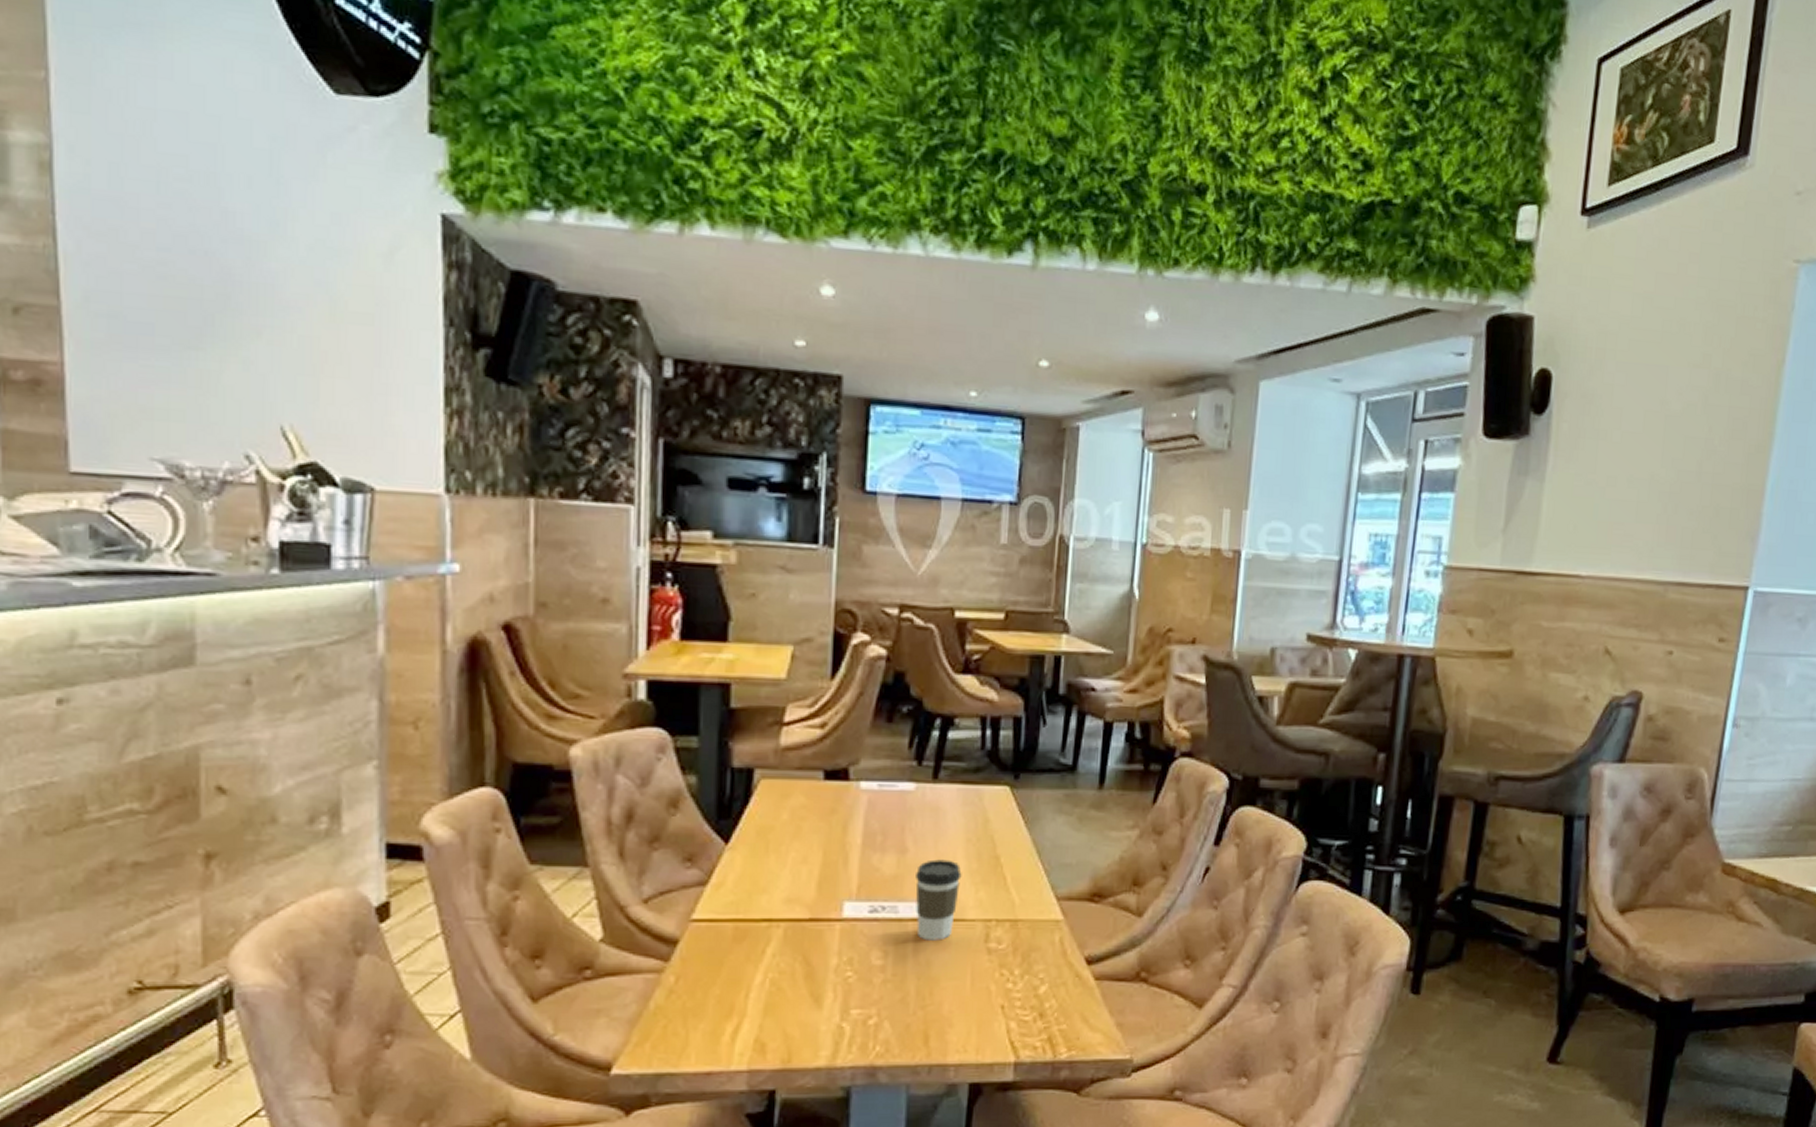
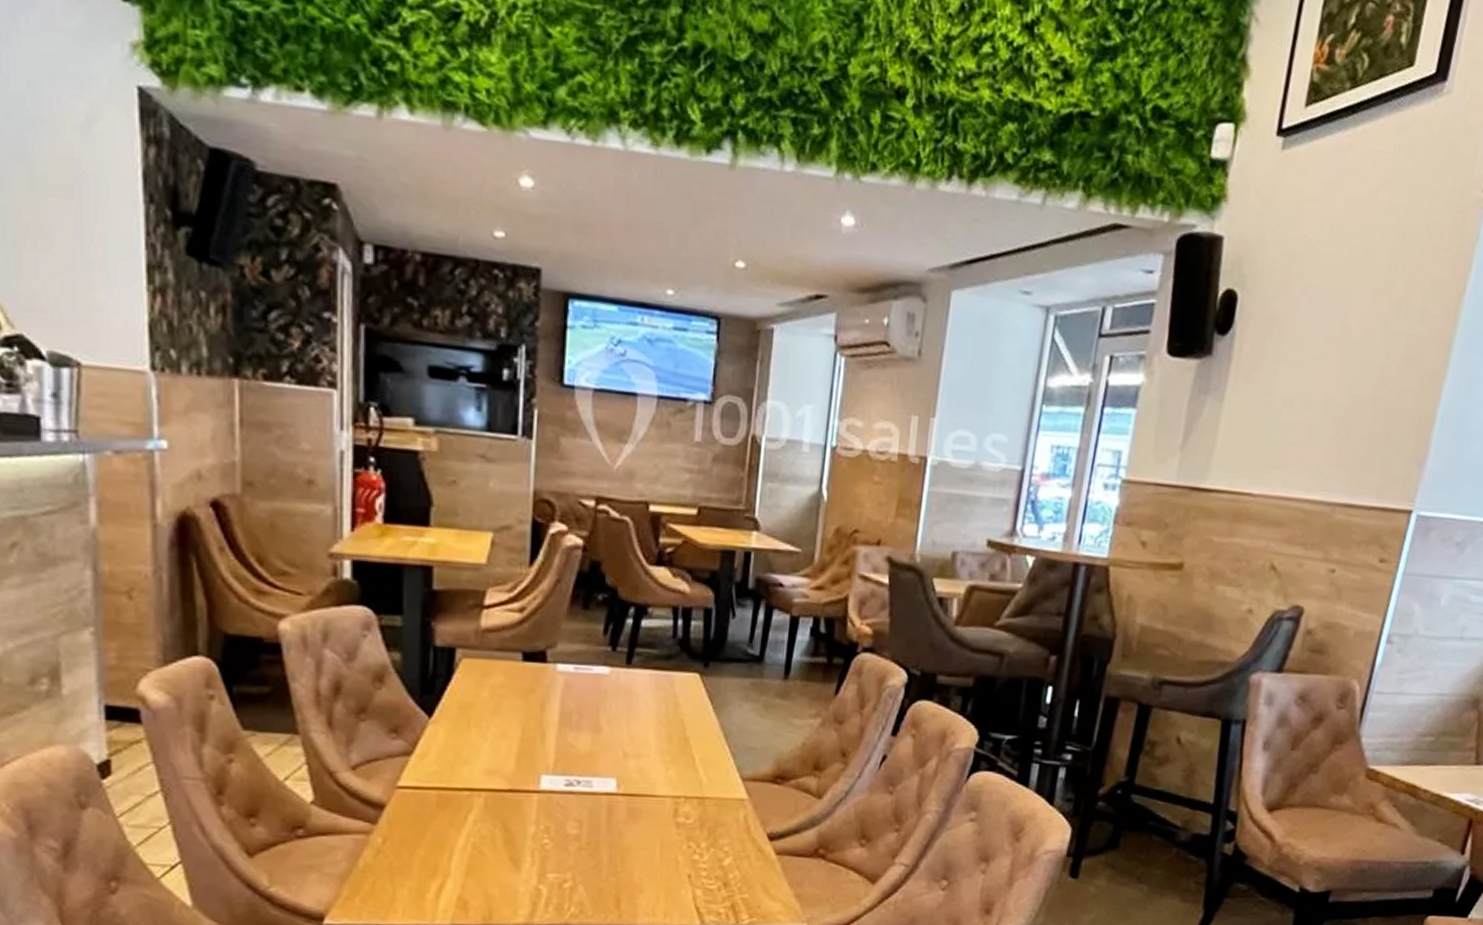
coffee cup: present [915,859,962,941] -> none [609,739,653,814]

